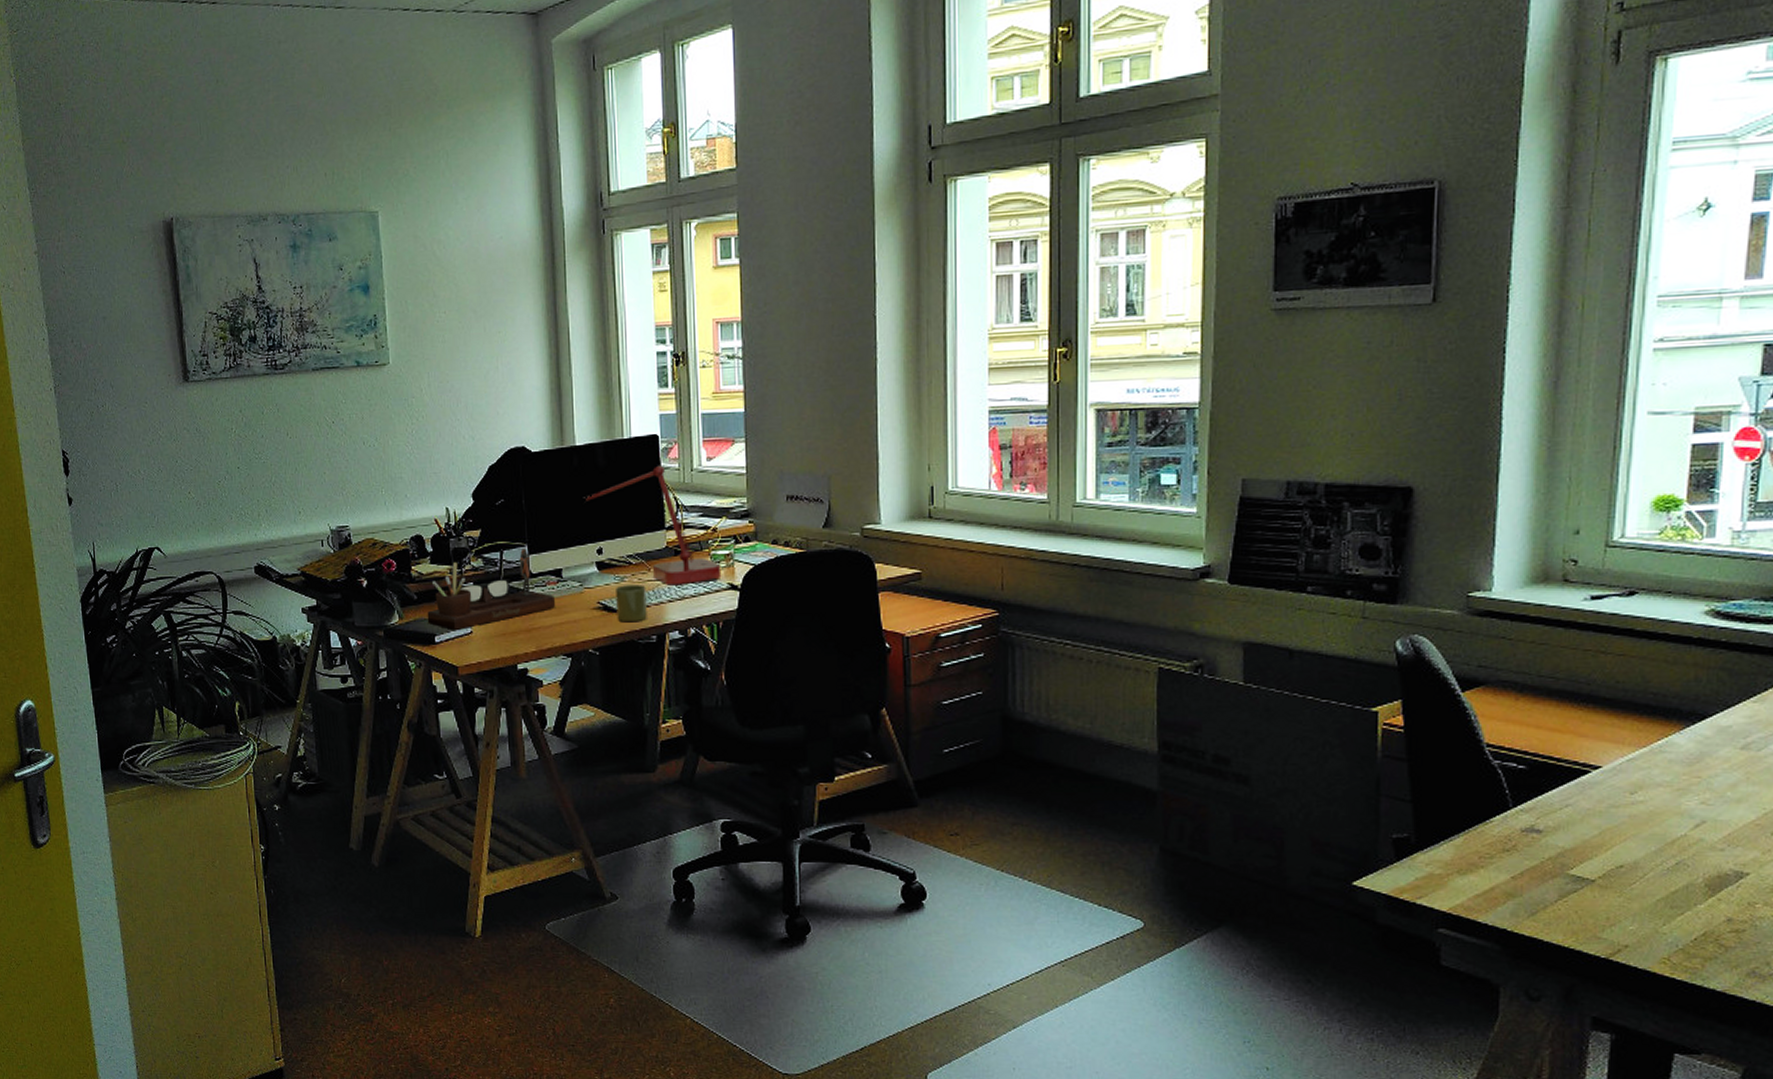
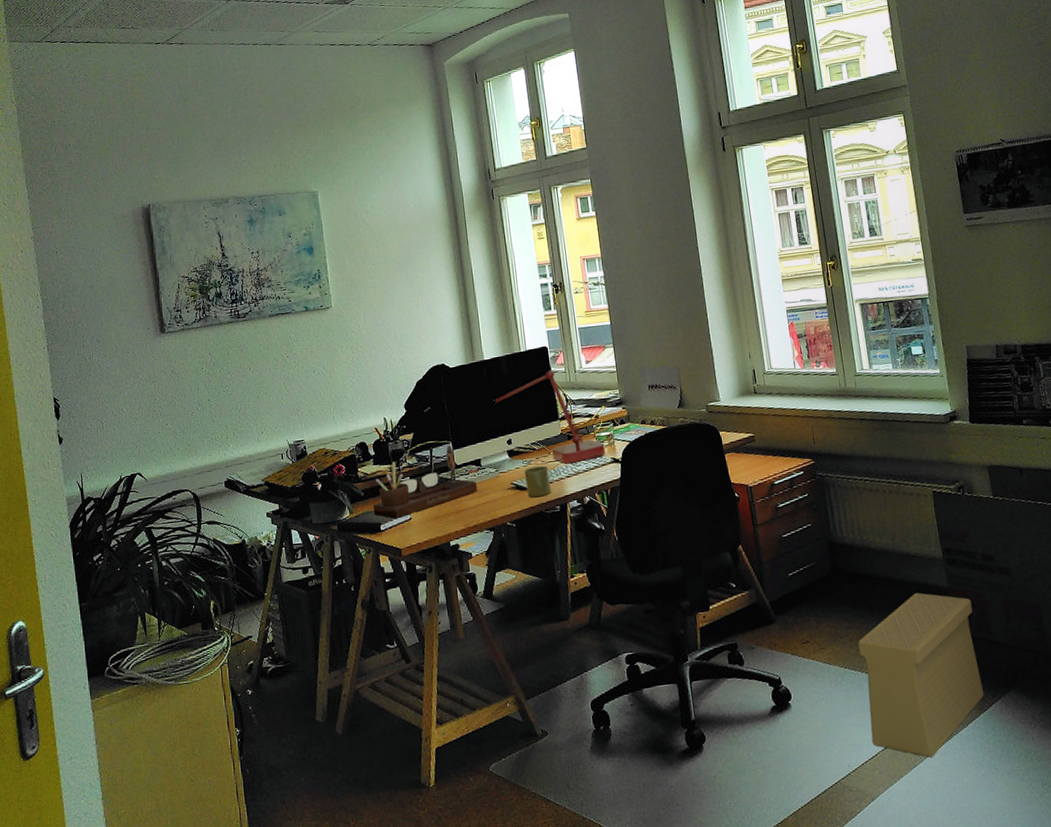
storage box: none [1023,793,1188,991] -> present [857,593,984,758]

